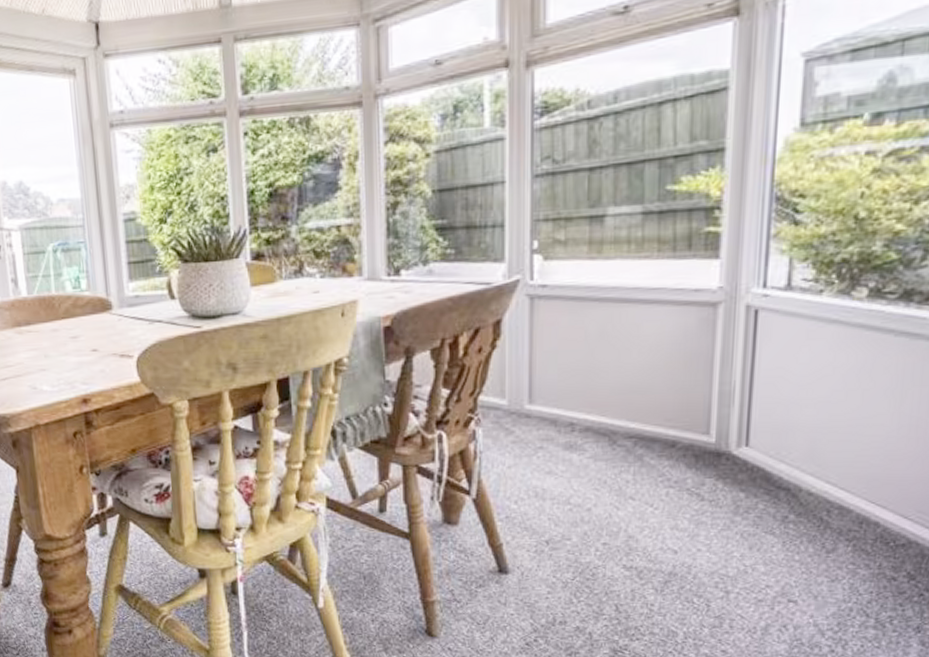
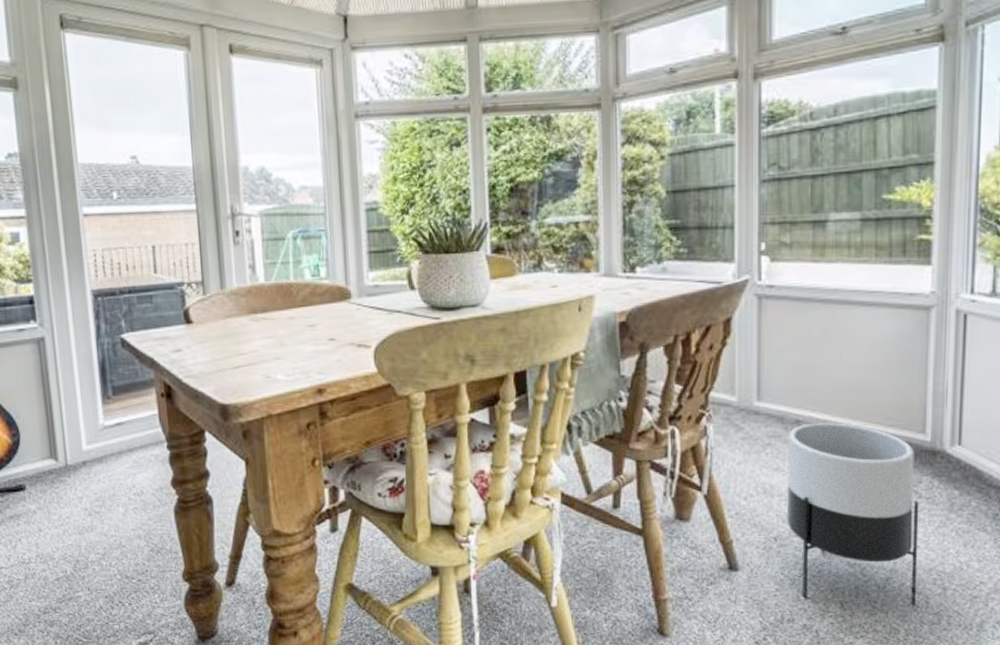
planter: none [560,425,702,608] -> present [787,423,919,605]

